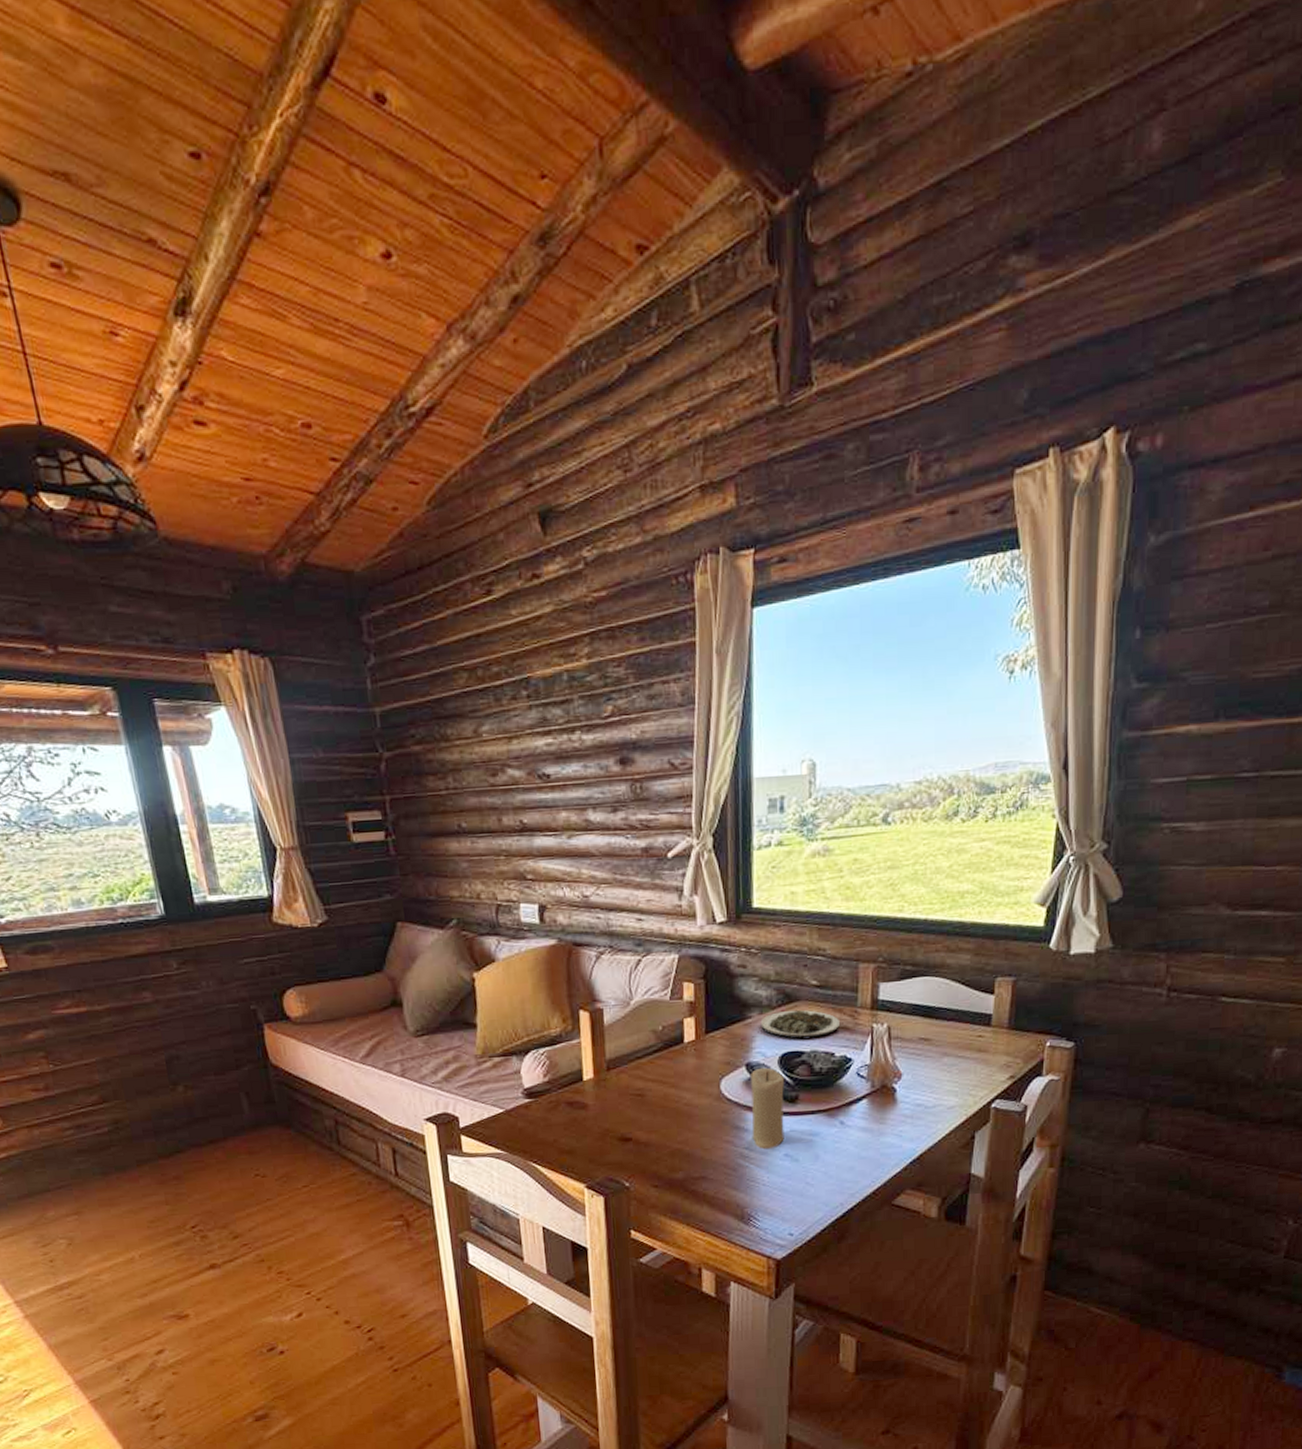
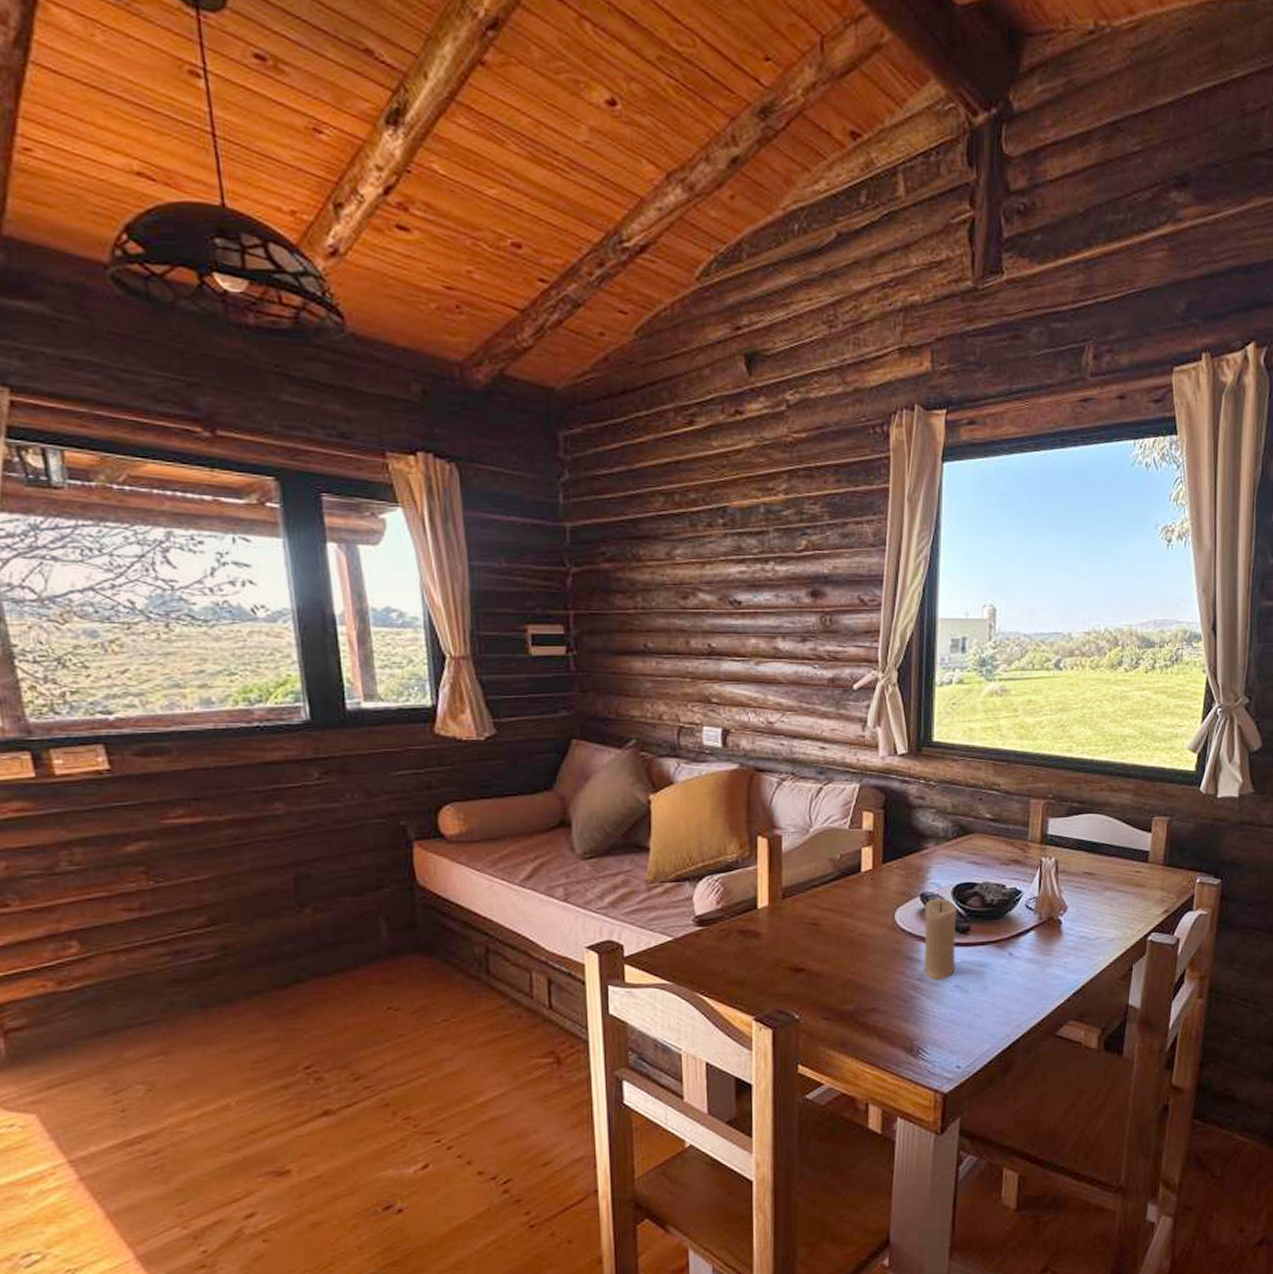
plate: present [760,1010,841,1040] -> none [936,842,1012,872]

